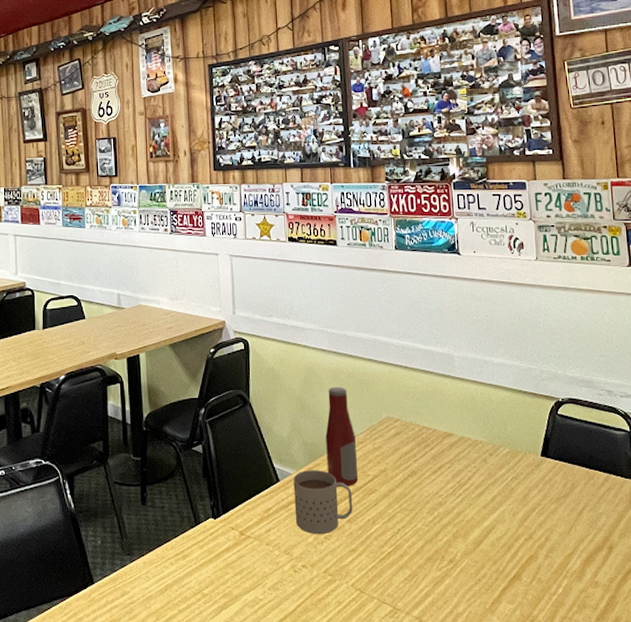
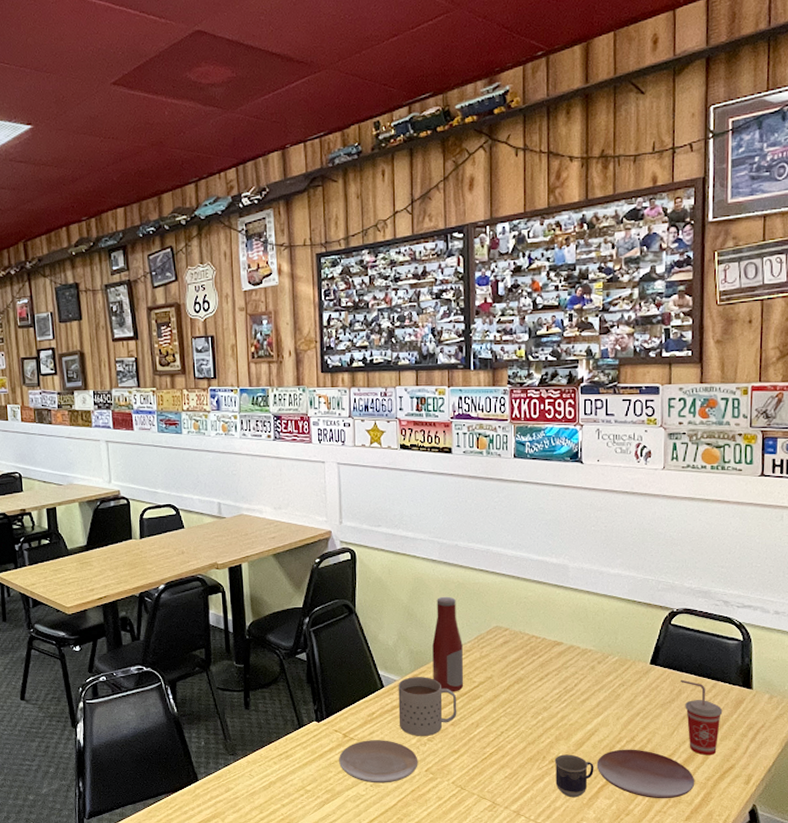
plate: none [236,538,316,586] -> present [339,740,418,783]
cup: none [453,553,494,602] -> present [554,754,594,798]
plate: none [496,547,598,604] -> present [596,749,695,799]
beverage cup: none [573,472,618,555] -> present [681,679,723,756]

